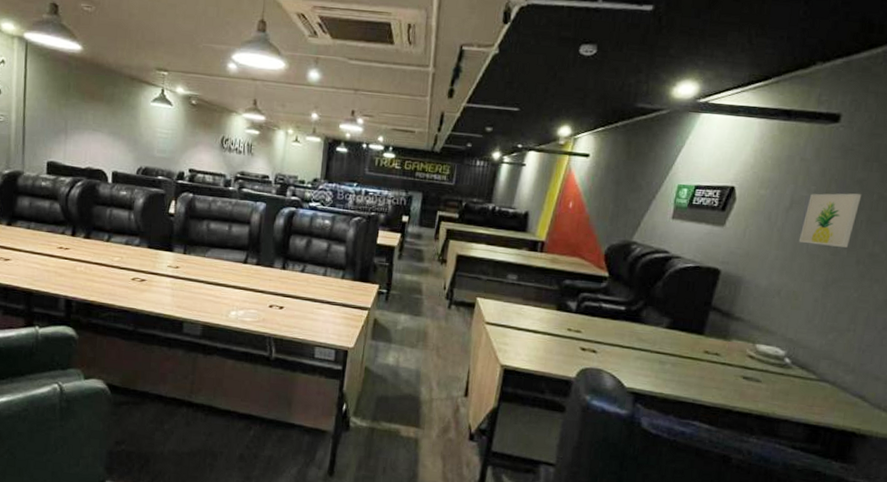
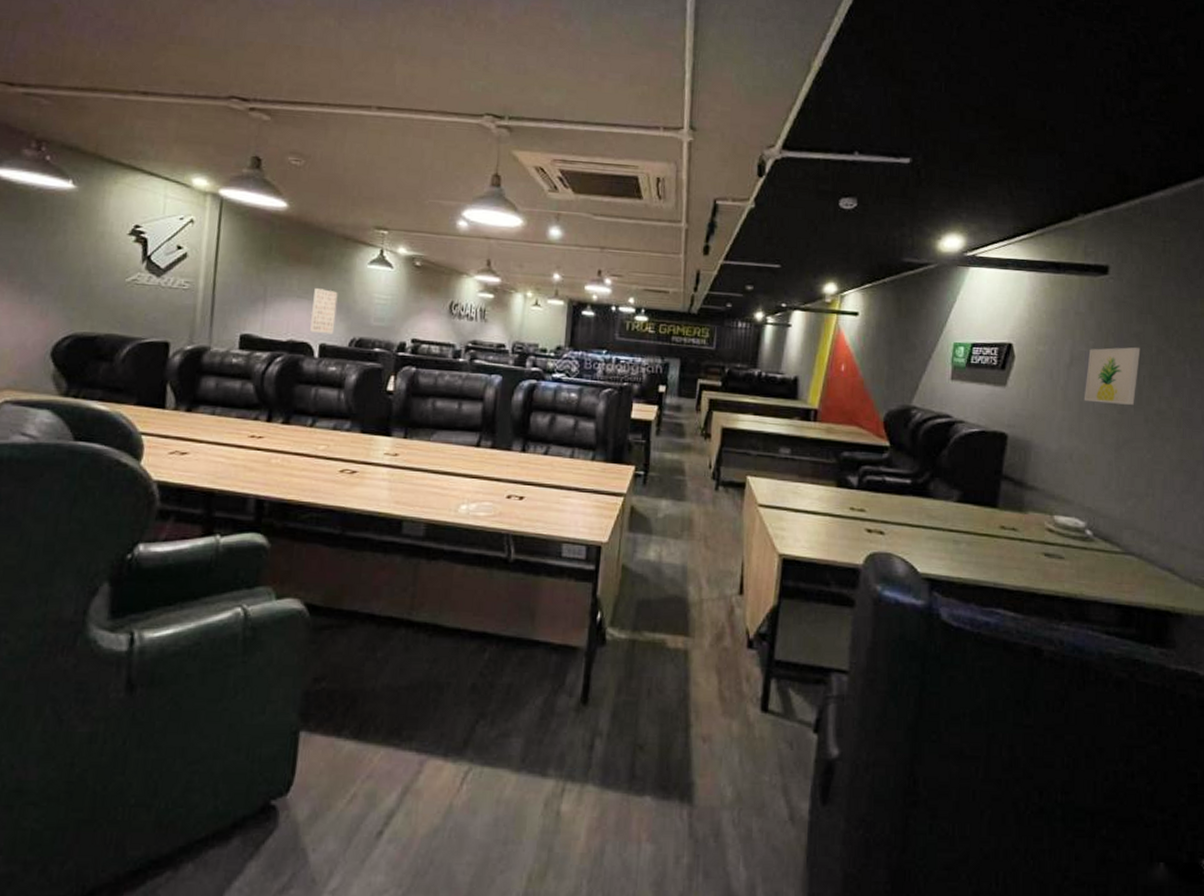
wall art: none [104,123,127,163] -> present [310,288,338,335]

